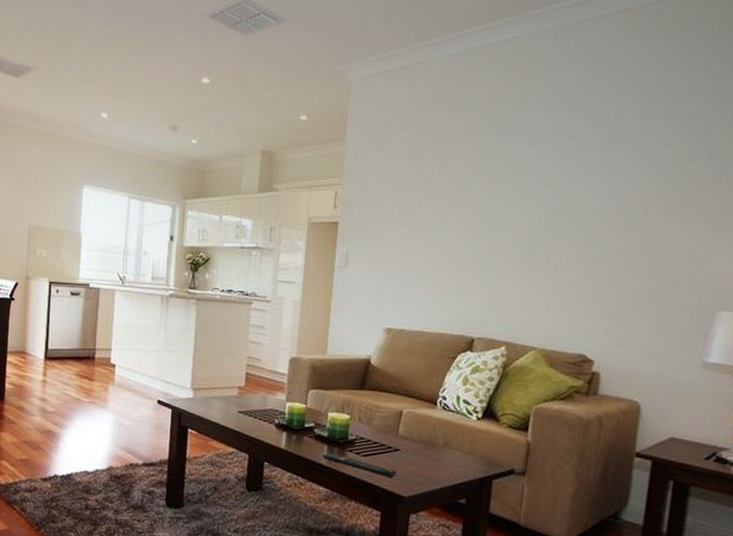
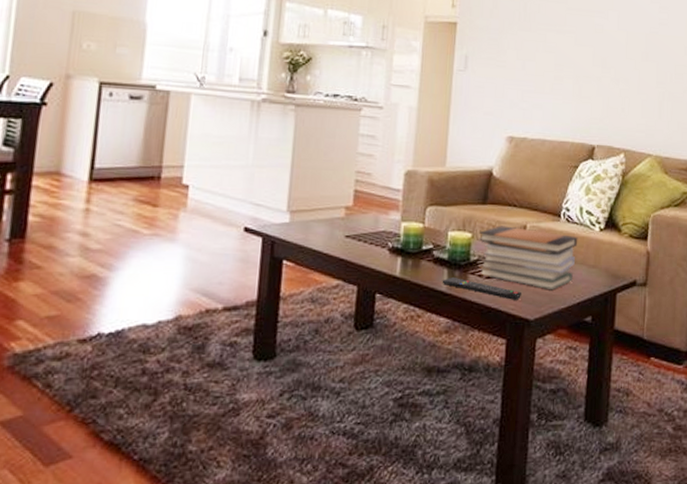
book stack: none [356,410,454,472] -> present [478,226,578,291]

